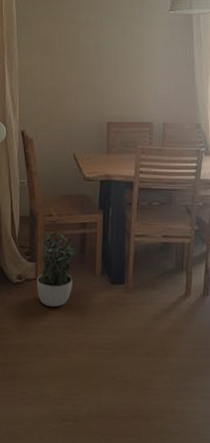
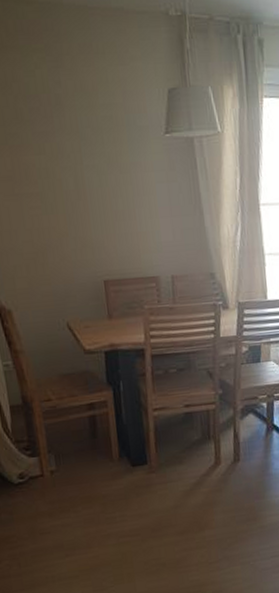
potted plant: present [36,232,77,307] -> none [40,418,88,503]

